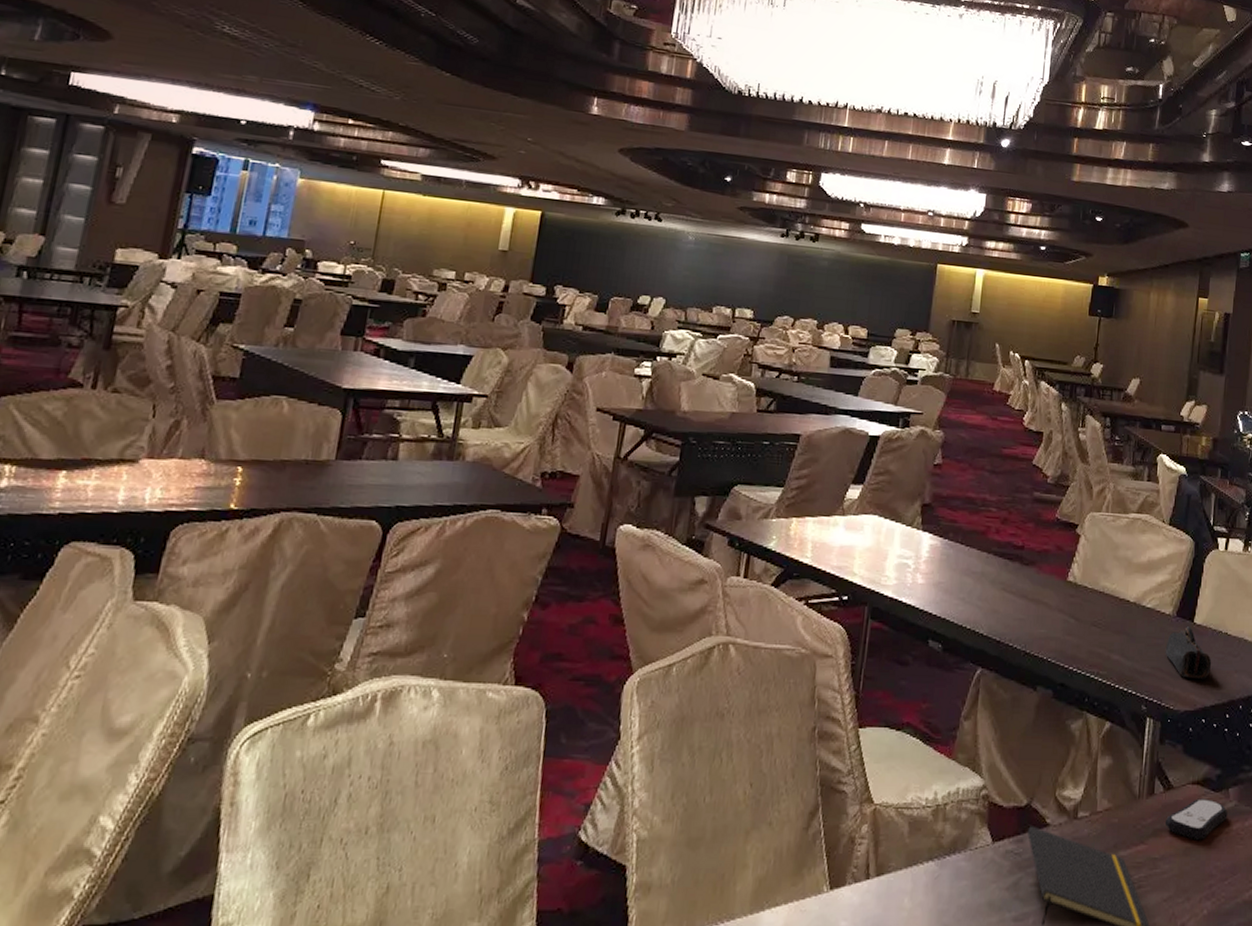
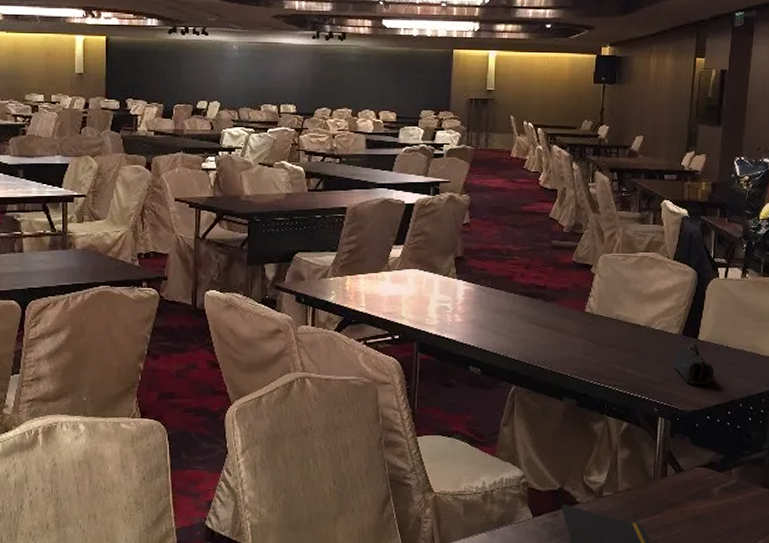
remote control: present [1166,798,1228,841] -> none [677,478,731,510]

